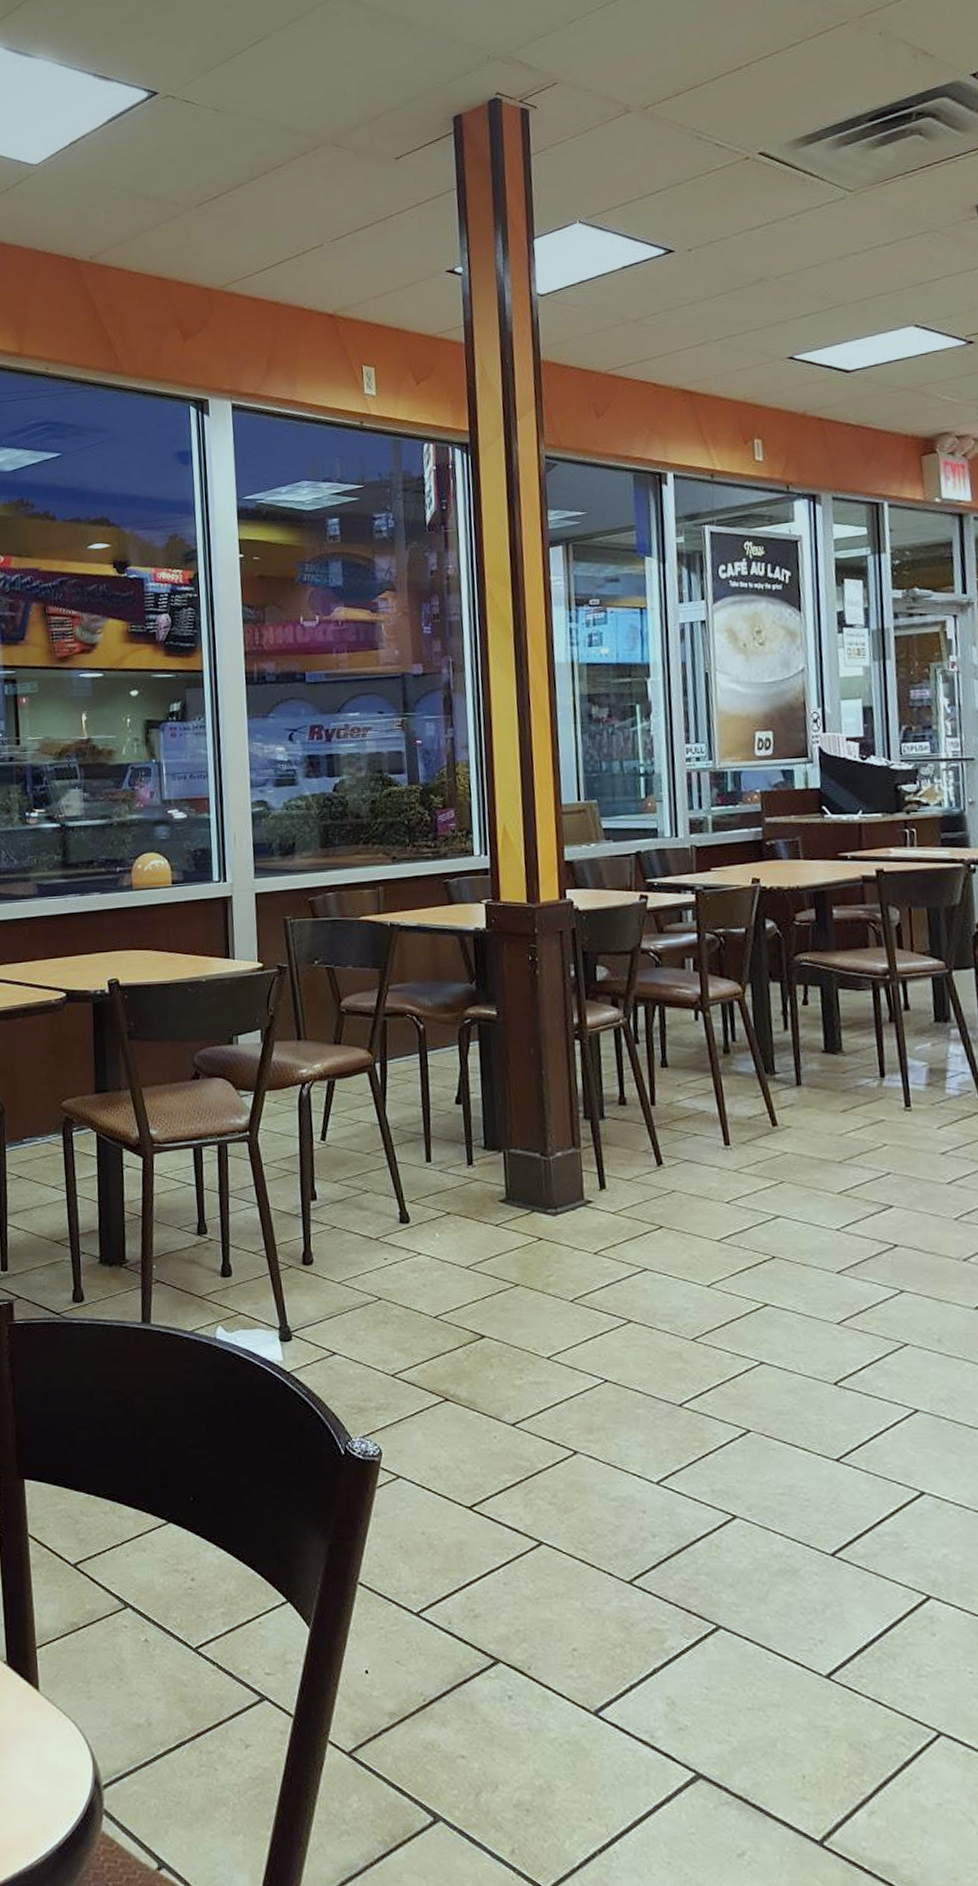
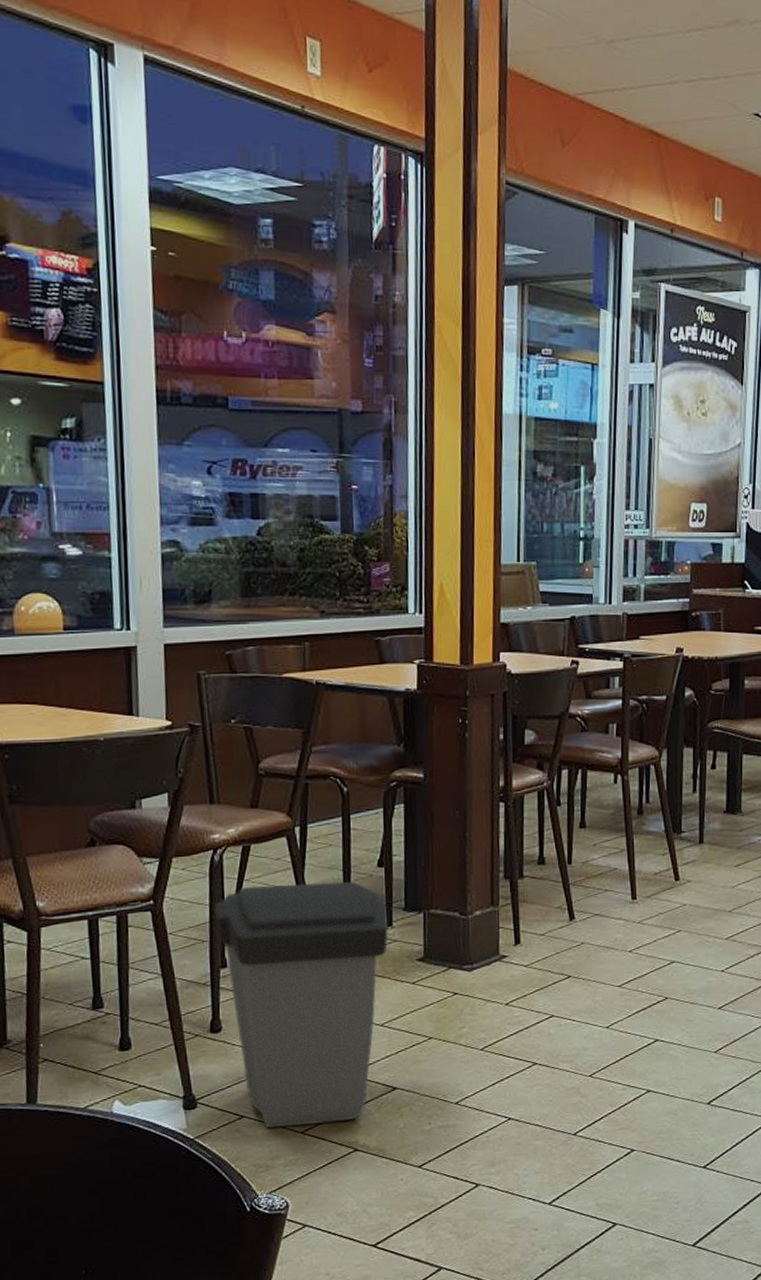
trash can: none [303,1118,469,1369] -> present [213,881,389,1129]

